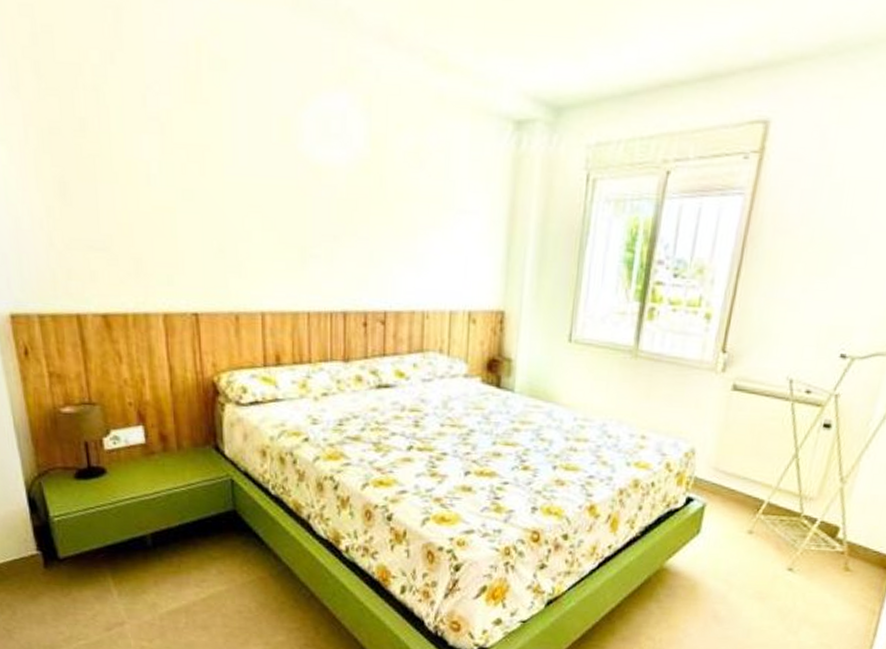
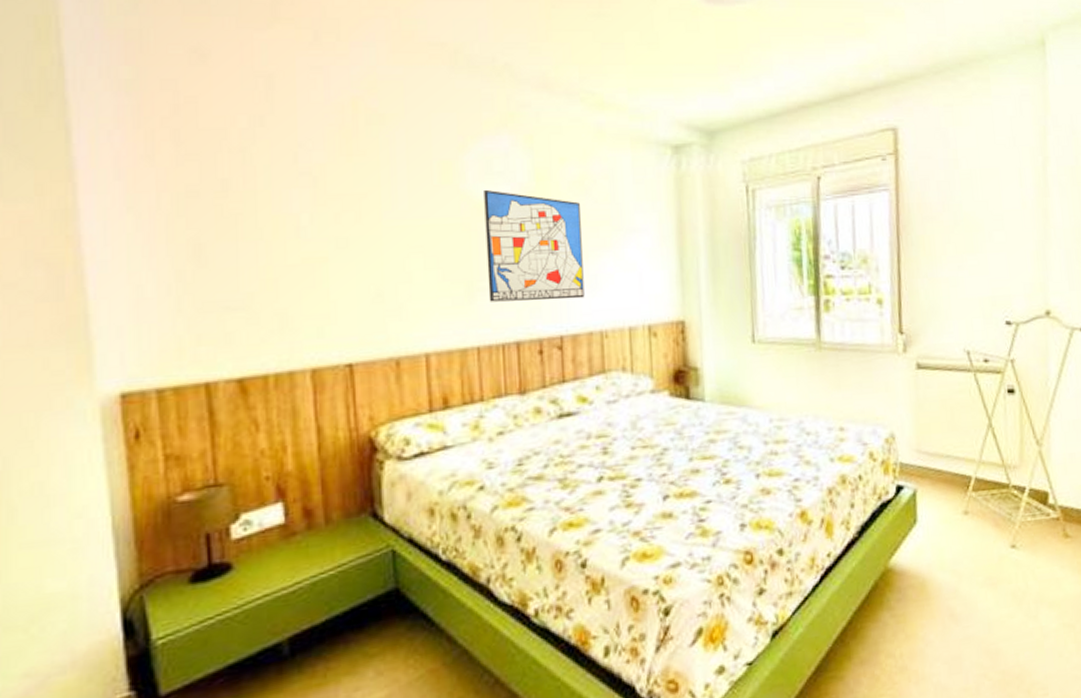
wall art: none [320,152,413,277] -> present [484,189,585,302]

